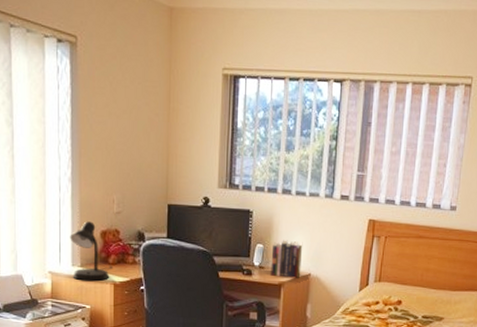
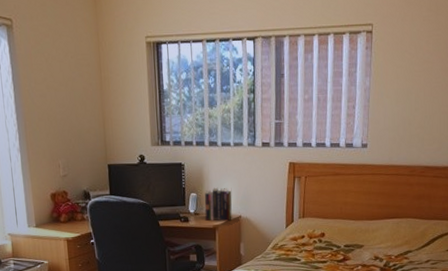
desk lamp: present [70,221,113,282] -> none [23,186,64,240]

